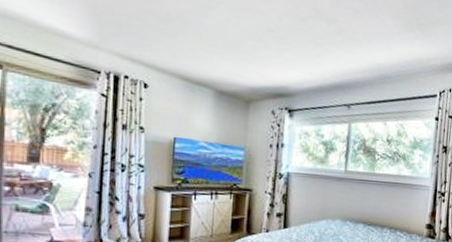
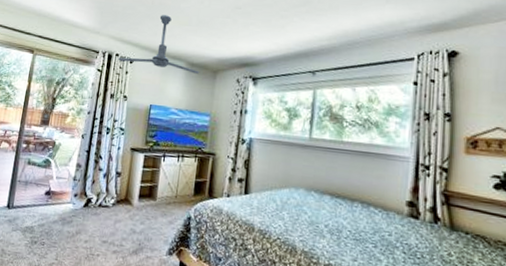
ceiling fan: none [128,31,231,104] -> present [118,15,200,74]

